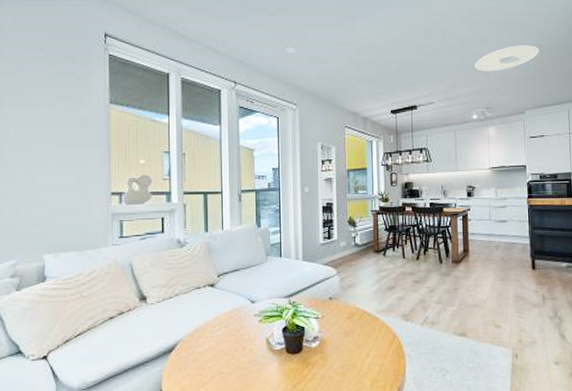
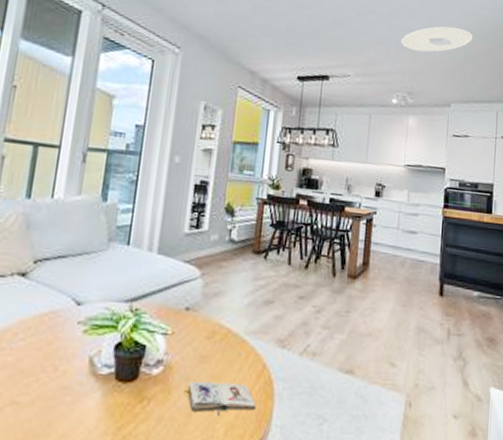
paperback book: none [336,349,392,373] -> present [183,382,256,416]

